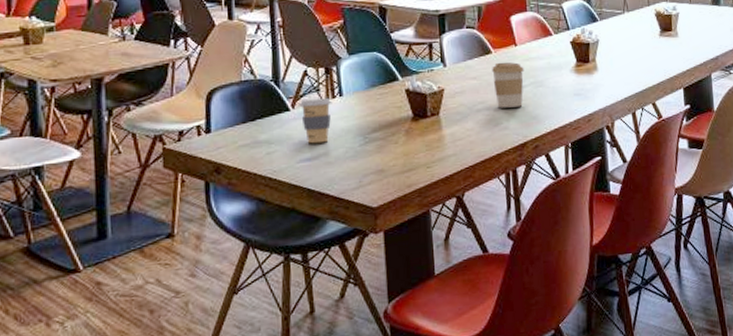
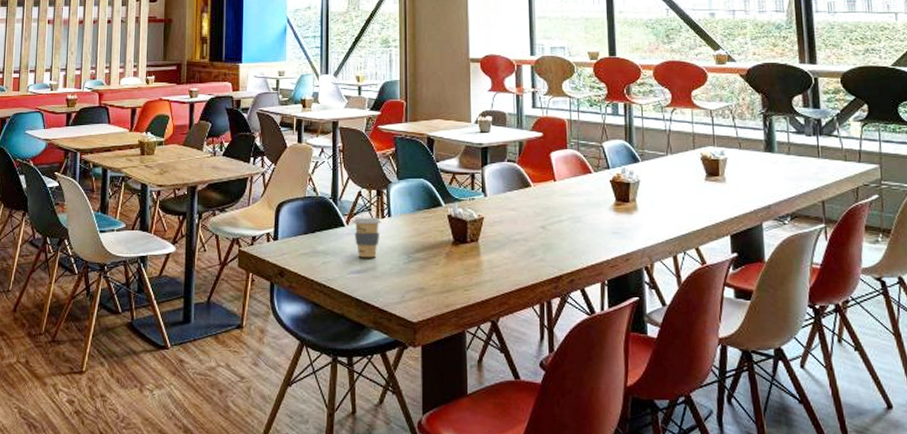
coffee cup: present [492,62,524,108] -> none [531,196,563,240]

